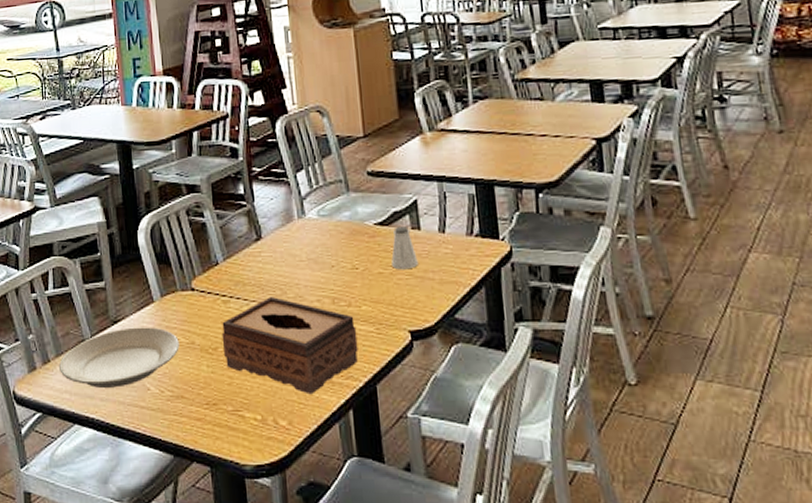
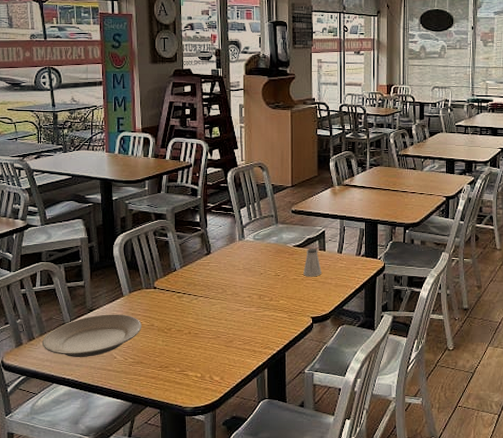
tissue box: present [221,297,358,395] -> none [175,294,275,359]

